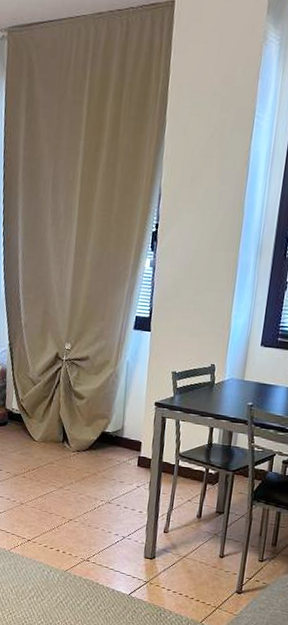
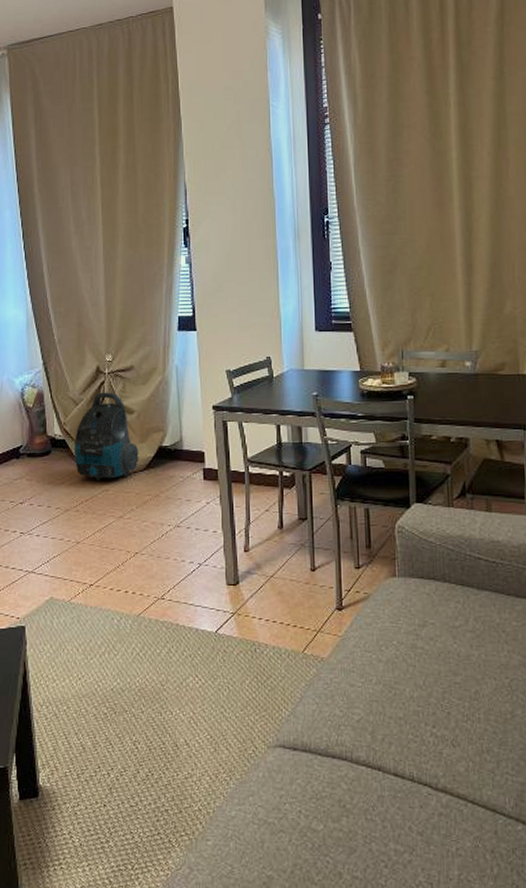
vacuum cleaner: none [27,376,84,454] -> present [74,392,139,480]

